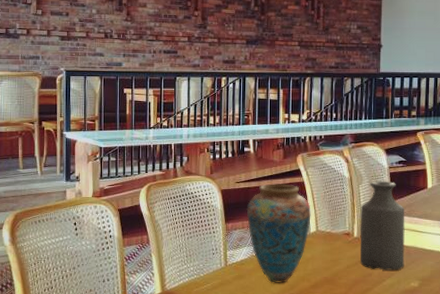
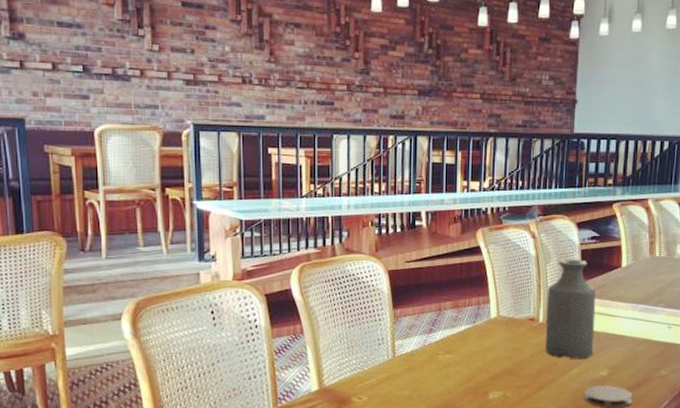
vase: present [246,184,311,283] -> none [417,263,492,376]

